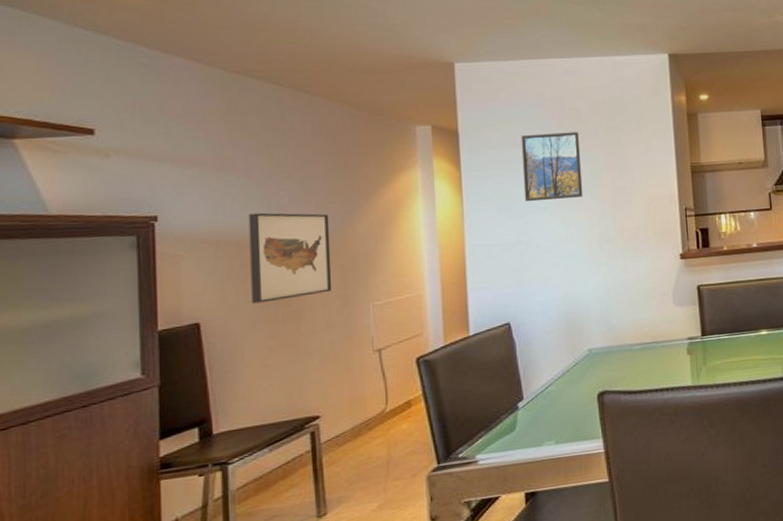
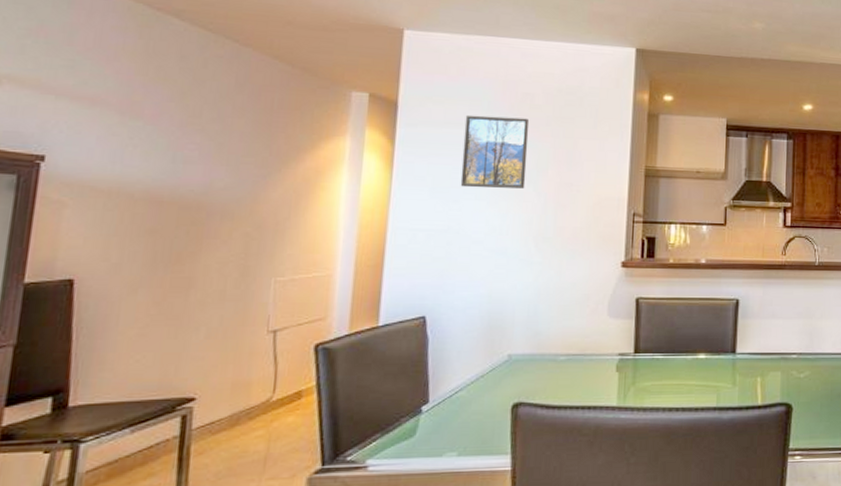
wall art: present [248,212,333,304] -> none [138,164,241,265]

